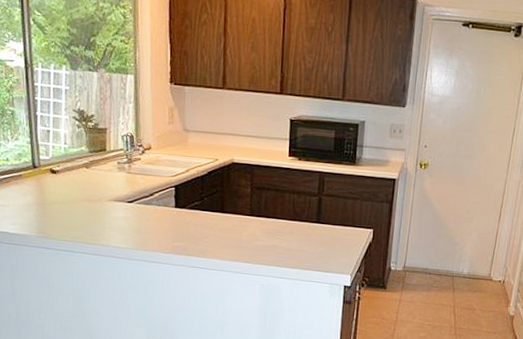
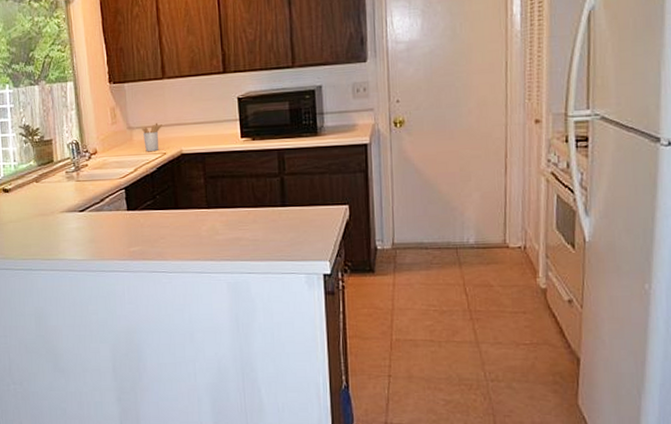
utensil holder: none [197,129,217,157] -> present [142,122,162,152]

